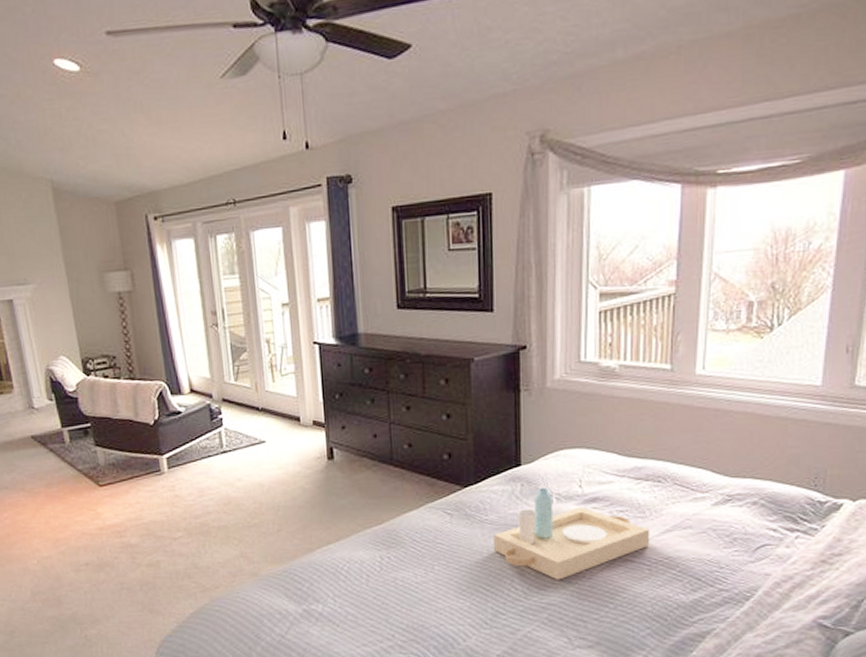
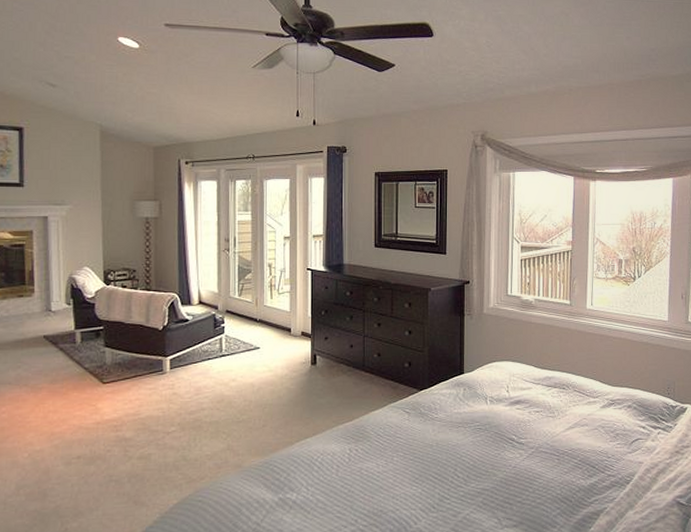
serving tray: present [494,487,650,580] -> none [442,391,558,469]

